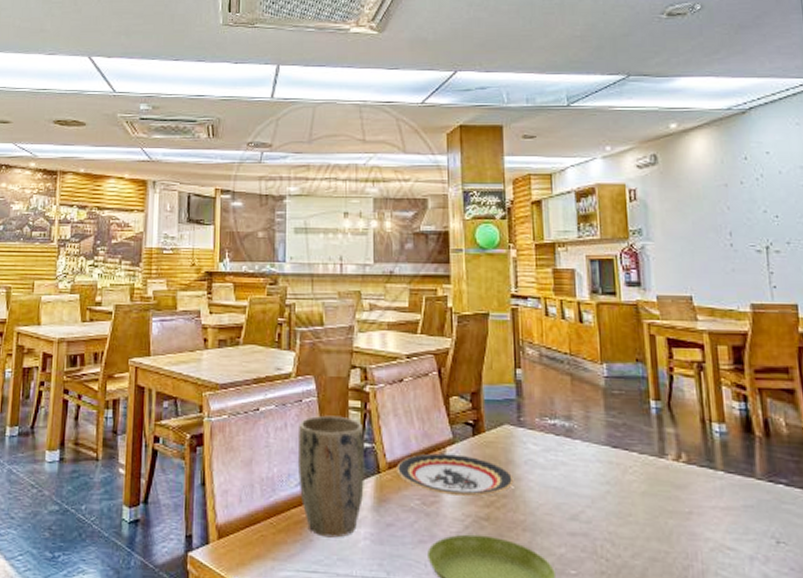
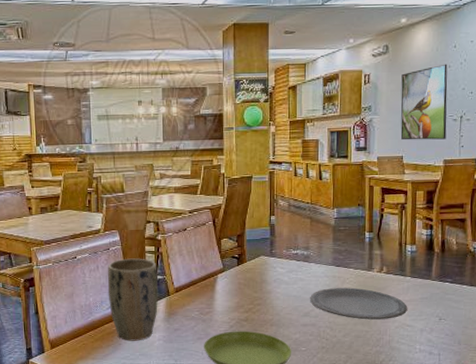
plate: present [396,453,514,498] -> none [182,279,266,307]
plate: none [577,479,725,536] -> present [310,287,407,320]
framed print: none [678,179,750,276] -> present [400,63,448,140]

